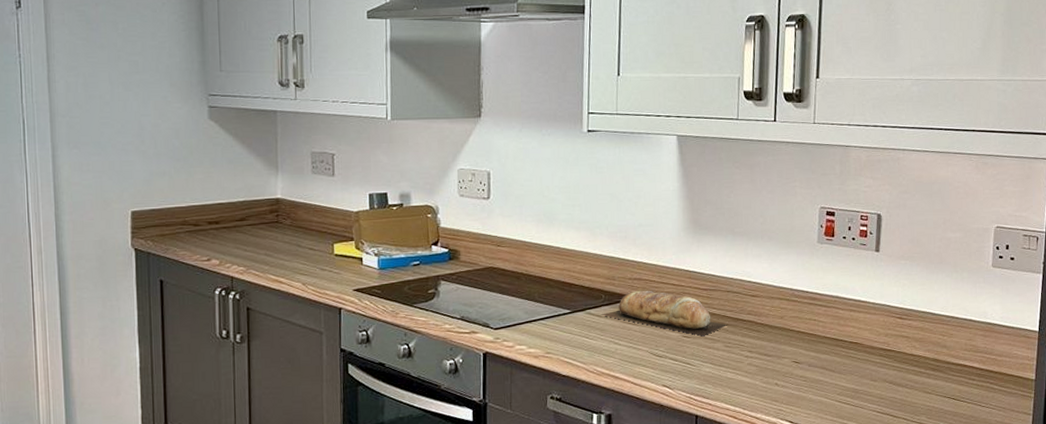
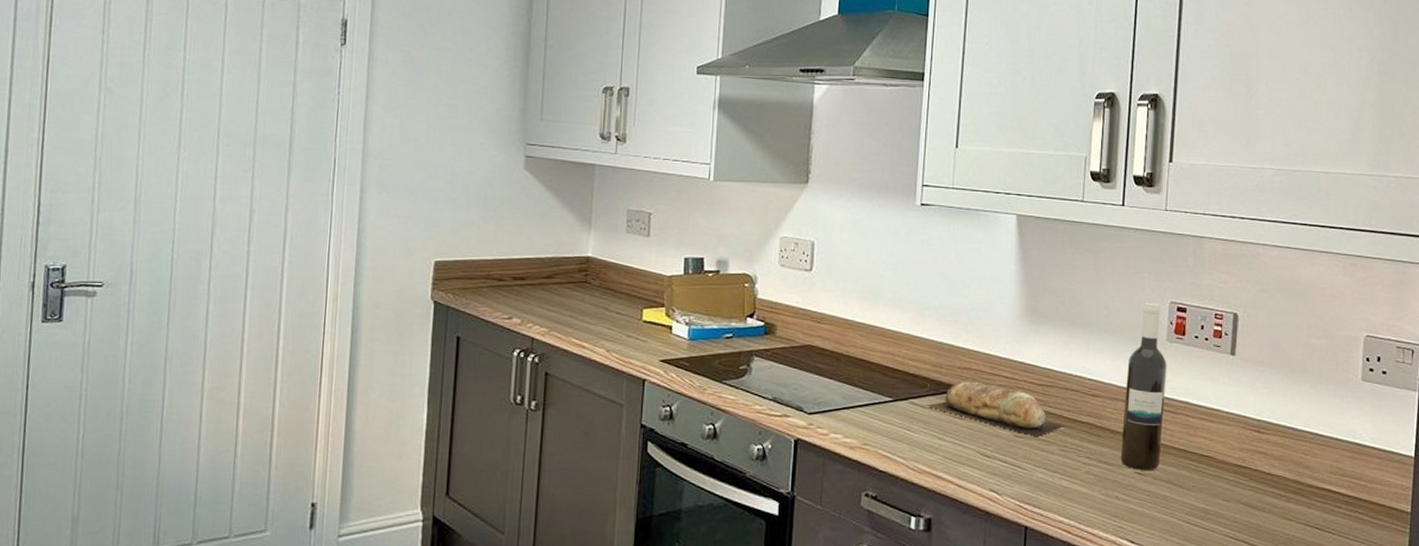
wine bottle: none [778,208,819,359] -> present [1120,302,1167,470]

